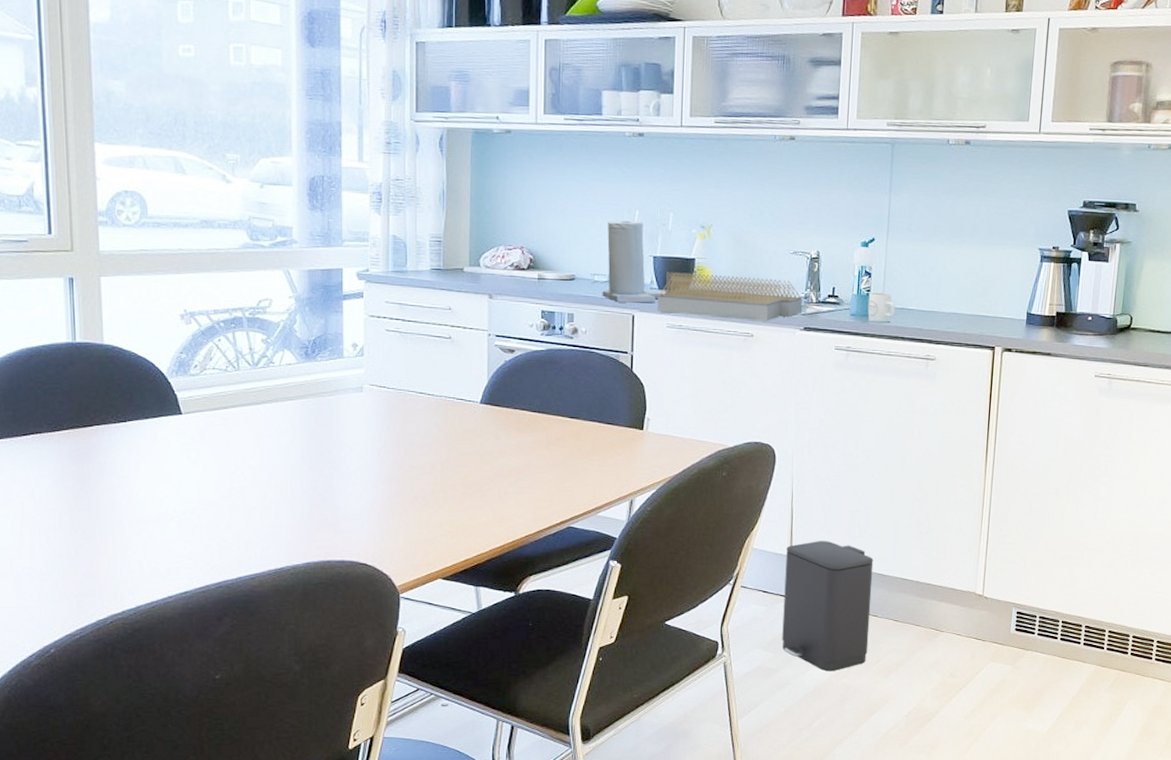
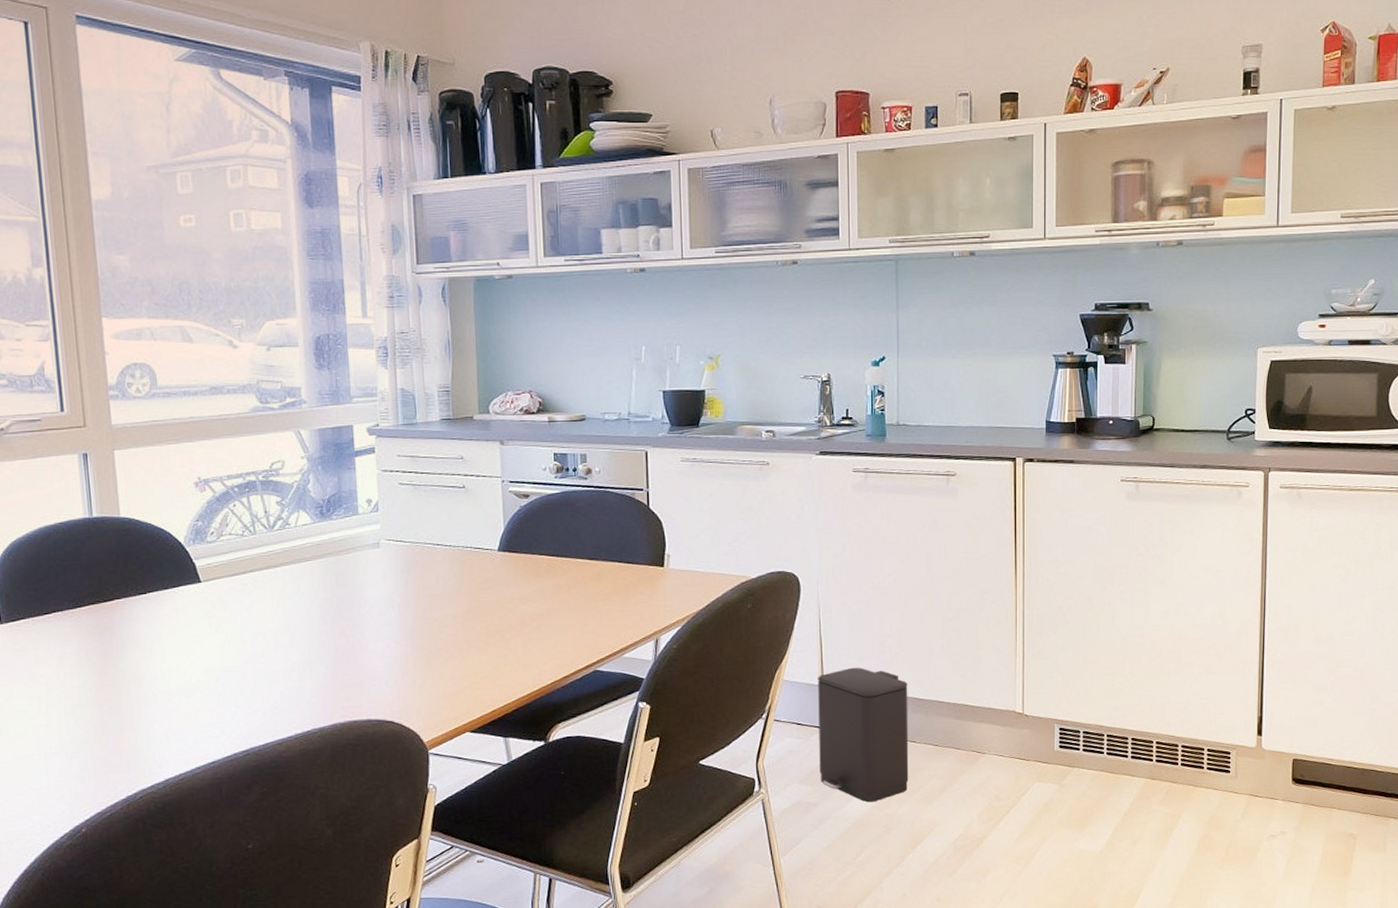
paper towel: present [602,220,667,303] -> none [613,356,679,440]
dish rack: present [657,272,803,321] -> none [670,404,817,448]
mug: present [867,292,896,324] -> none [883,410,912,443]

